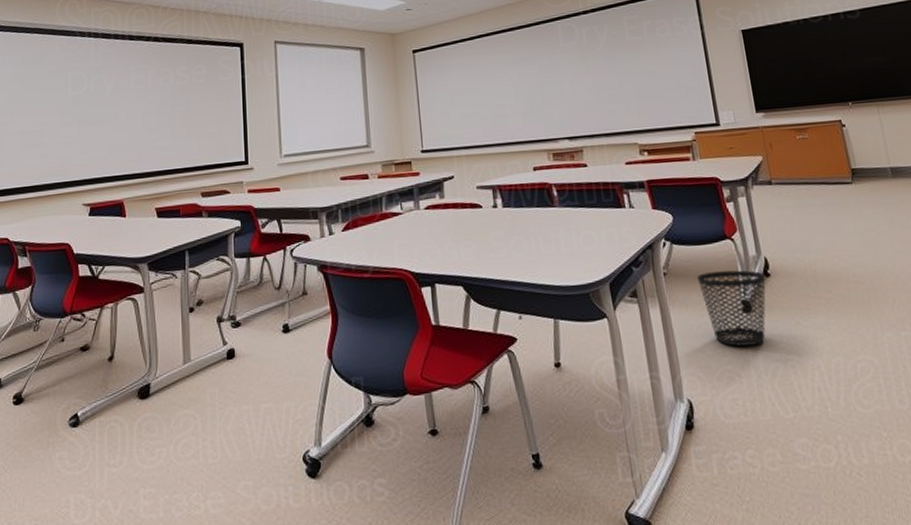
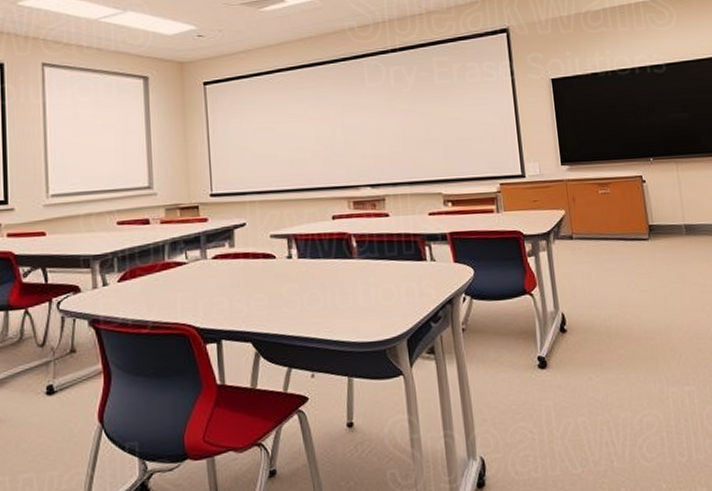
wastebasket: present [697,270,766,347] -> none [496,326,562,403]

